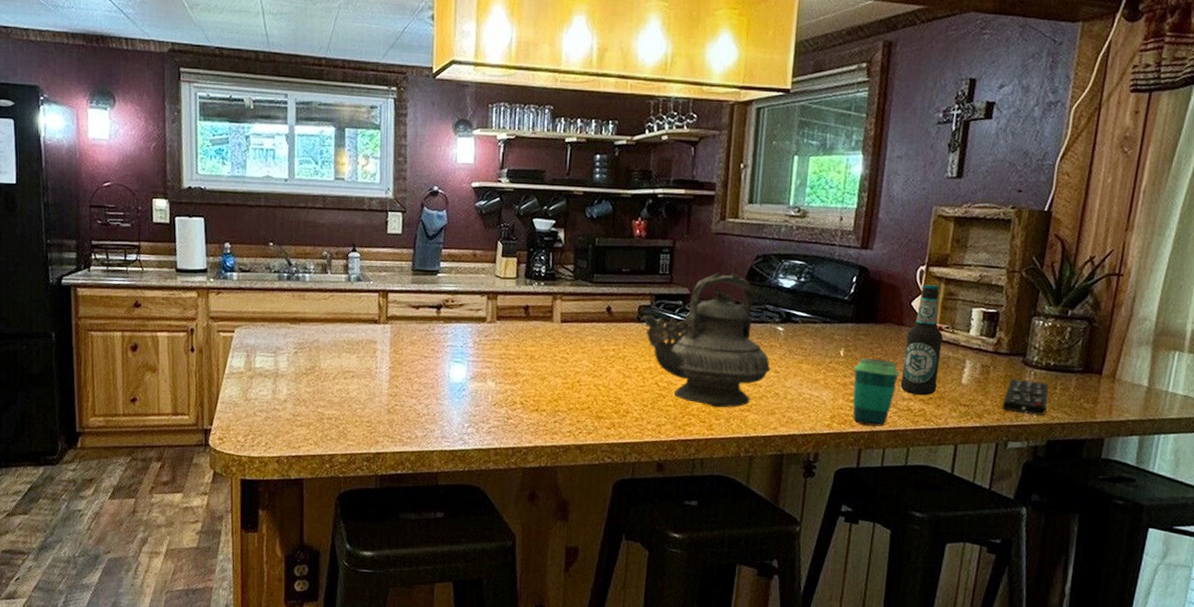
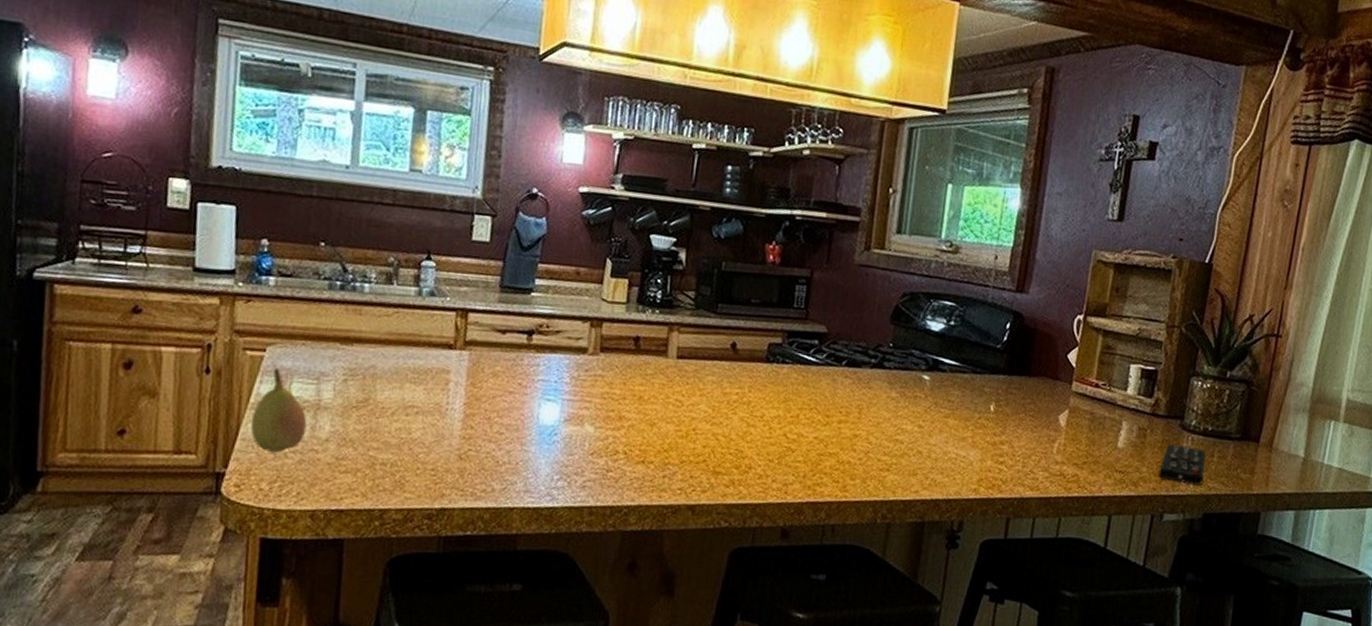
fruit: none [227,345,269,412] -> present [250,367,307,452]
teapot: present [642,272,771,408] -> none [771,310,914,466]
cup: present [852,357,899,426] -> none [1002,414,1053,493]
bottle: present [900,284,943,396] -> none [1053,335,1099,460]

